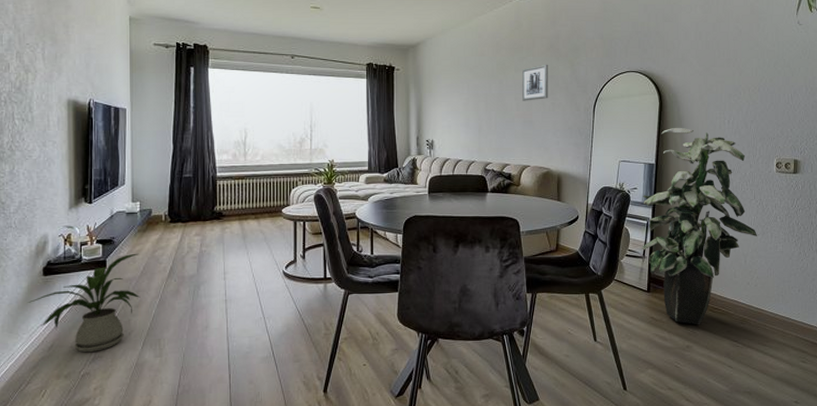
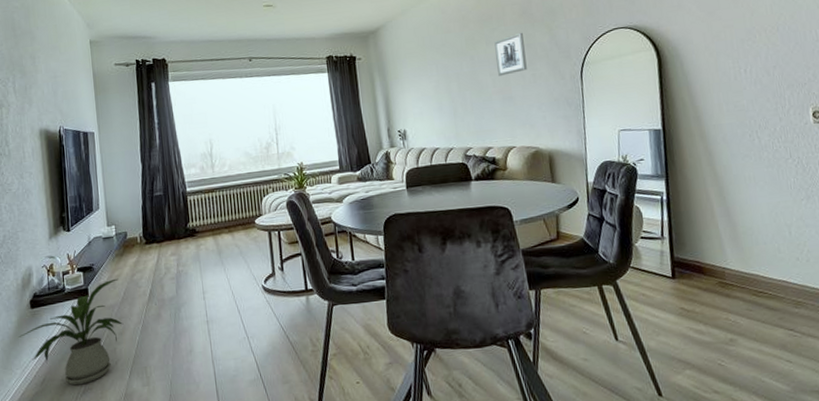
indoor plant: present [642,128,757,325] -> none [652,84,801,314]

